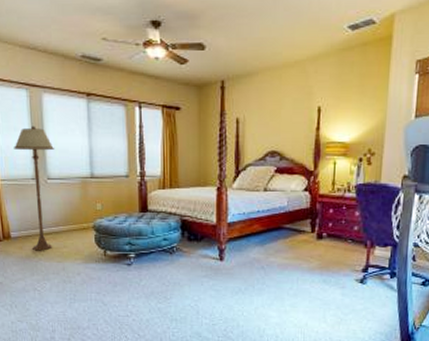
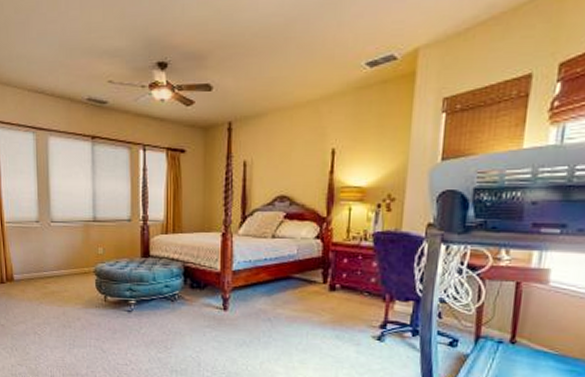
floor lamp: present [14,126,55,251] -> none [19,168,59,295]

